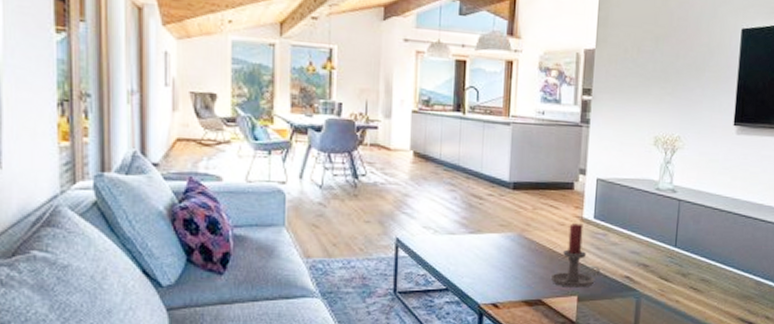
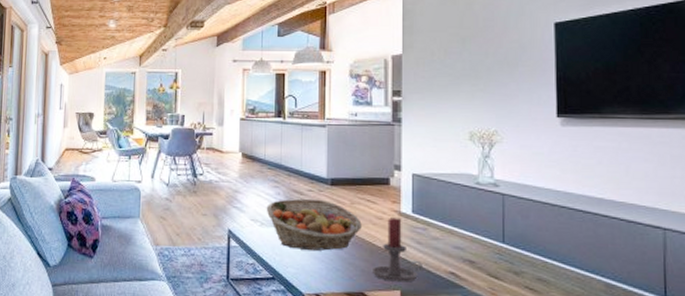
fruit basket: none [440,203,543,259] -> present [266,198,362,251]

